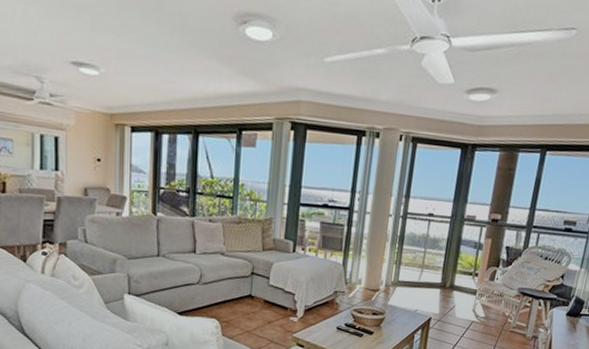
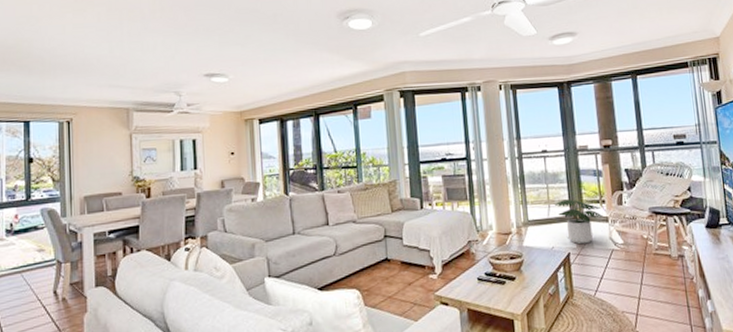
potted plant: none [428,266,473,312] -> present [555,199,604,244]

